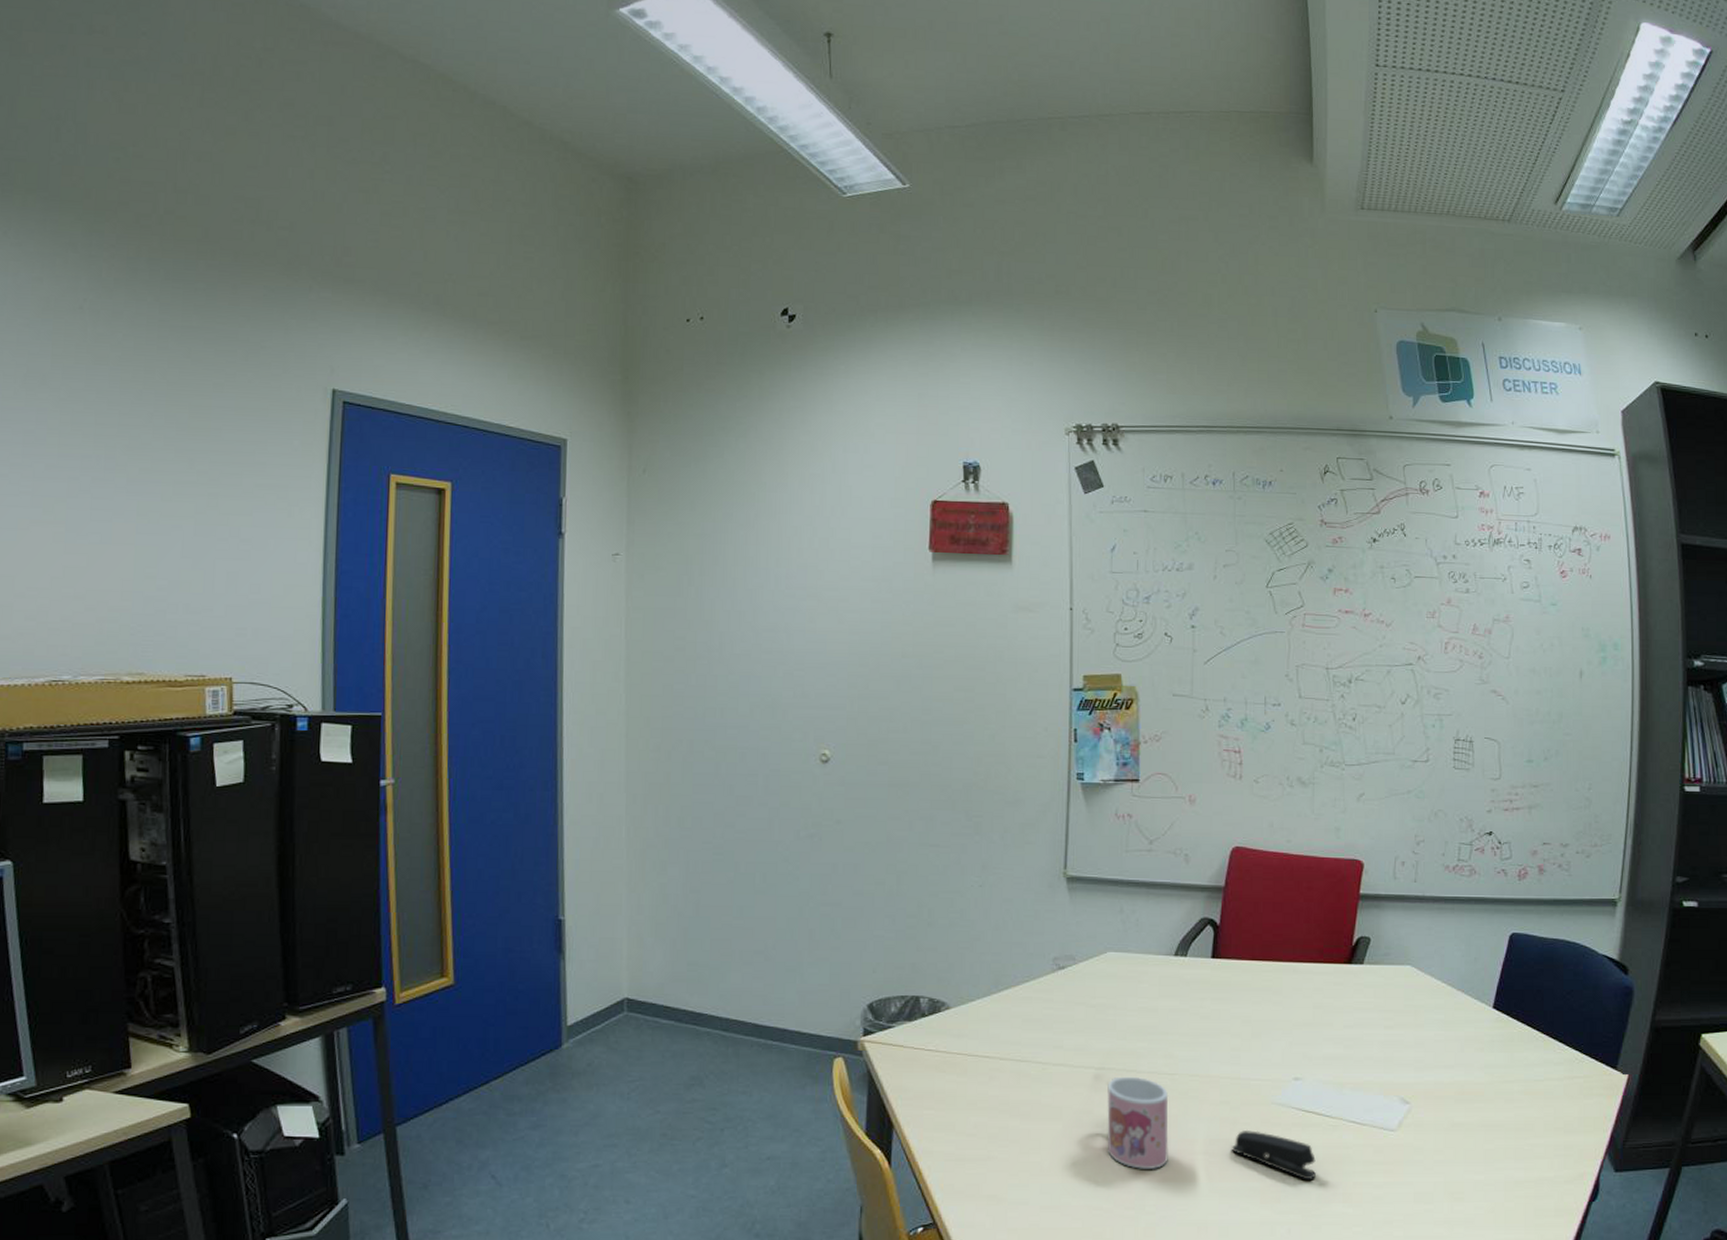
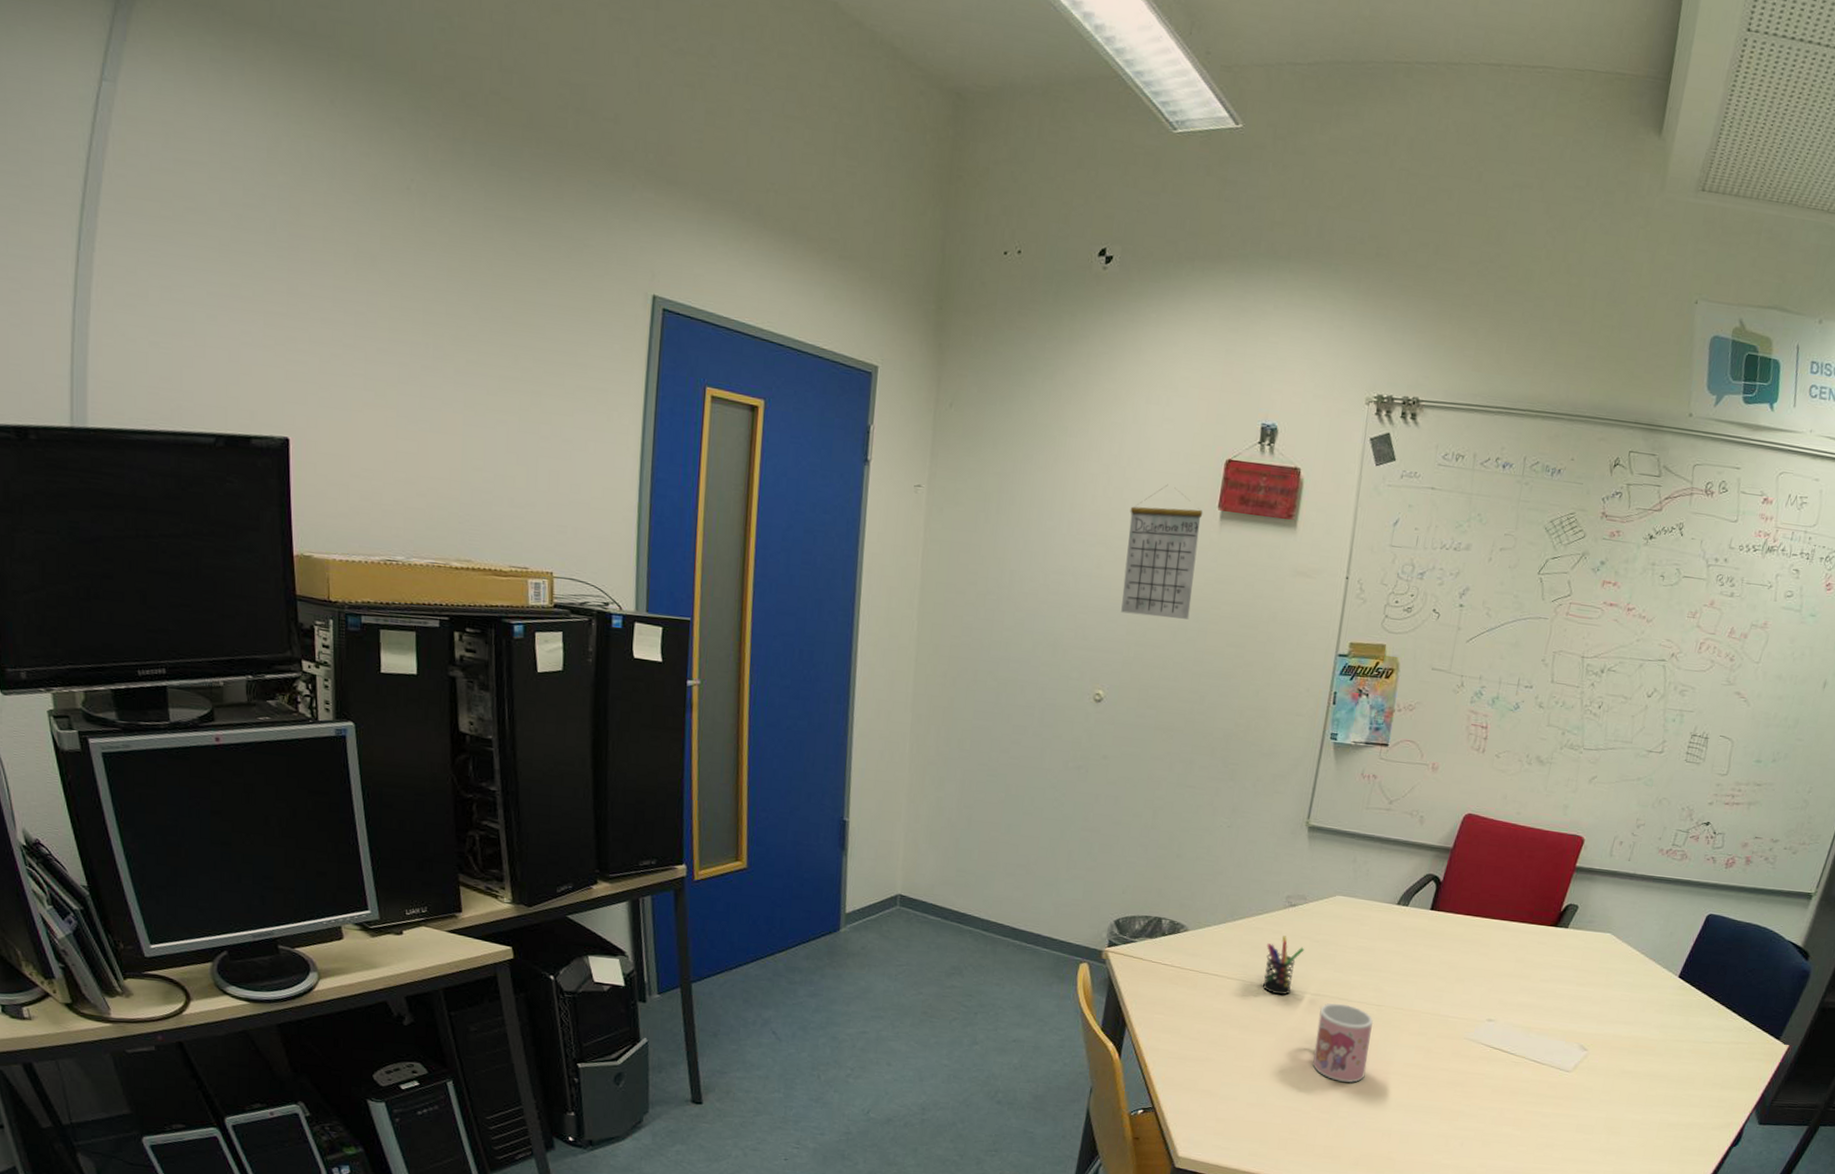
calendar: none [838,530,914,667] -> present [1121,484,1203,619]
pen holder: none [1039,1003,1081,1073] -> present [1262,935,1305,996]
stapler: present [1232,1130,1317,1181] -> none [1422,1058,1496,1105]

